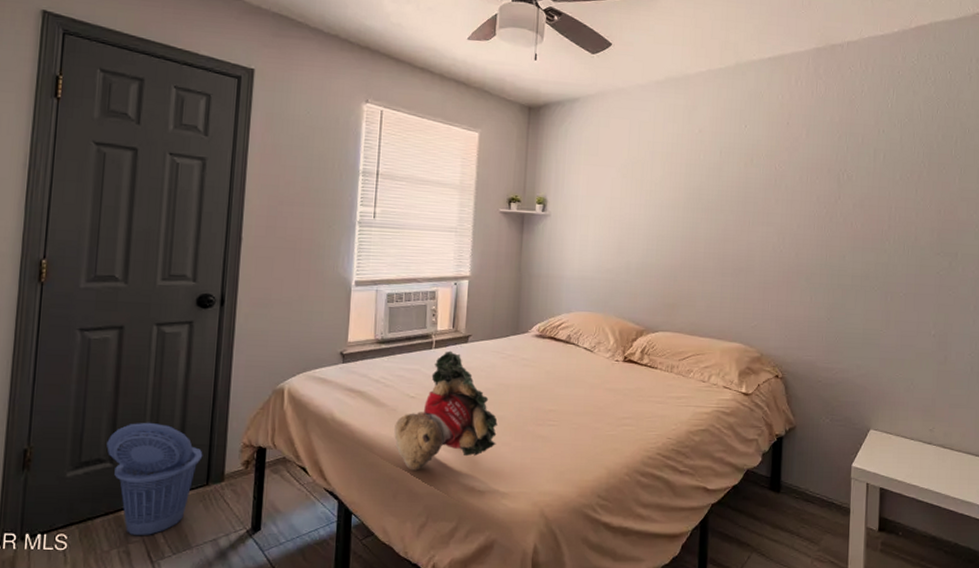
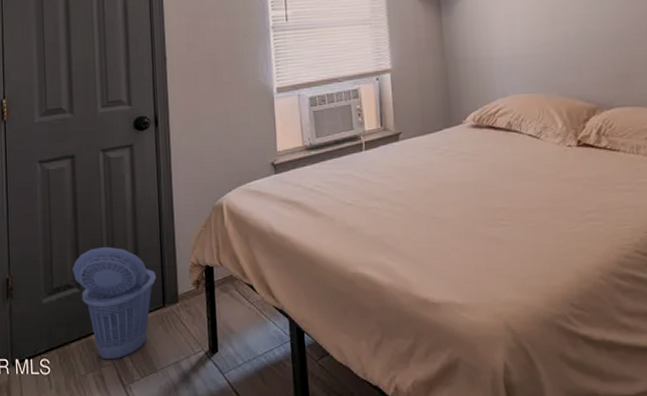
teddy bear: present [393,350,498,471] -> none [334,151,445,284]

